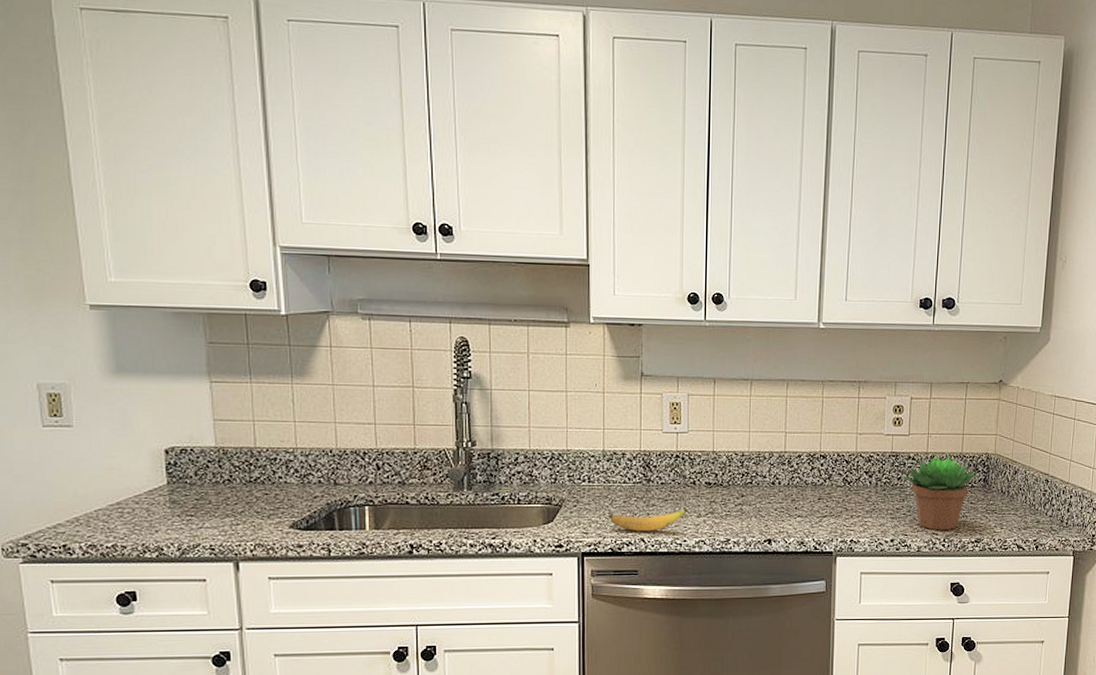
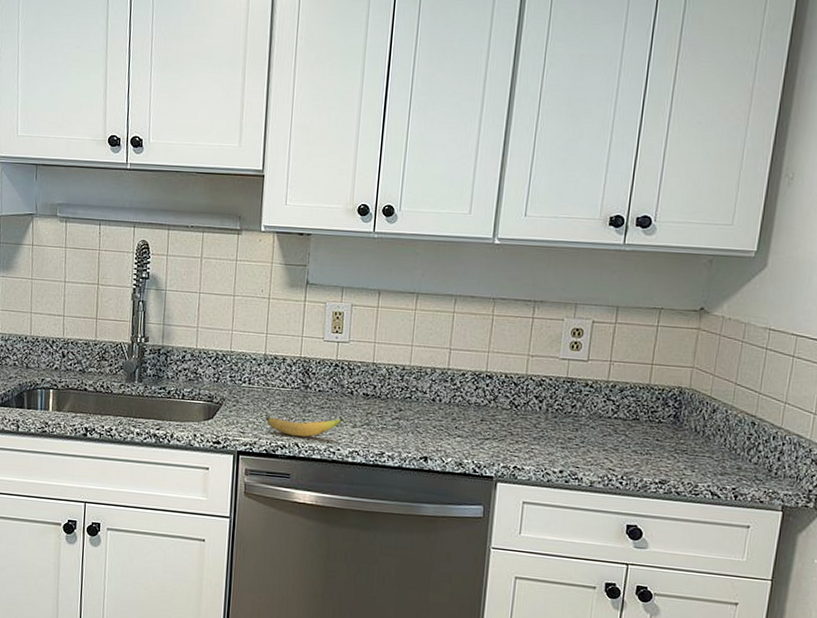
succulent plant: present [901,456,977,531] -> none [575,385,666,467]

